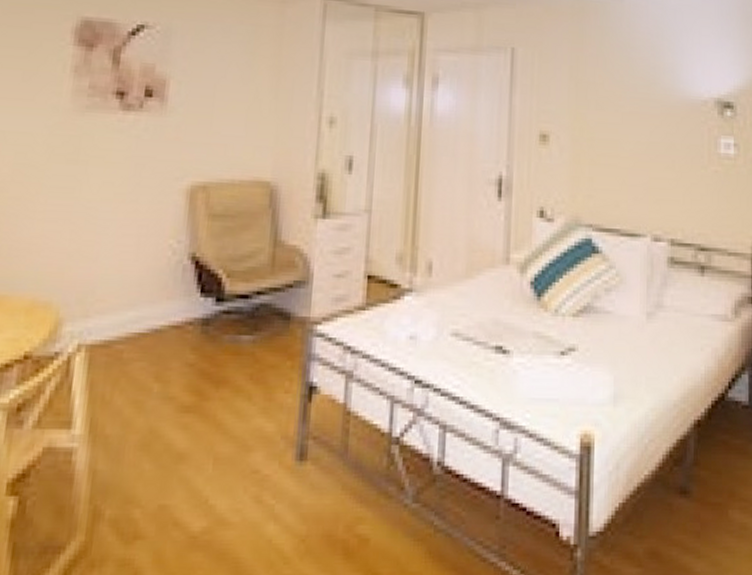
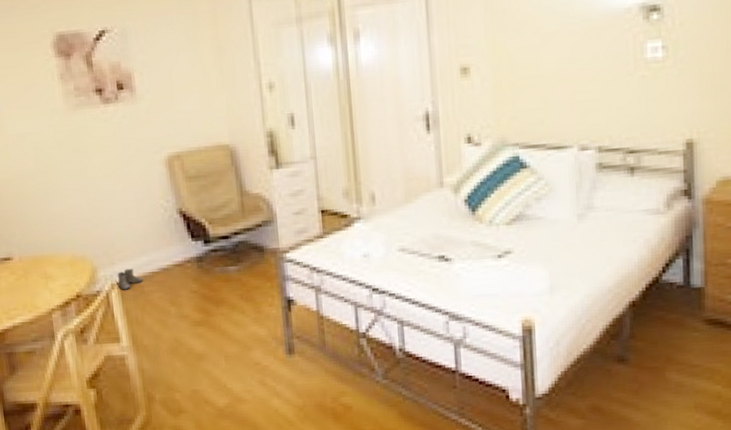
boots: none [85,325,123,355] -> present [117,268,142,290]

